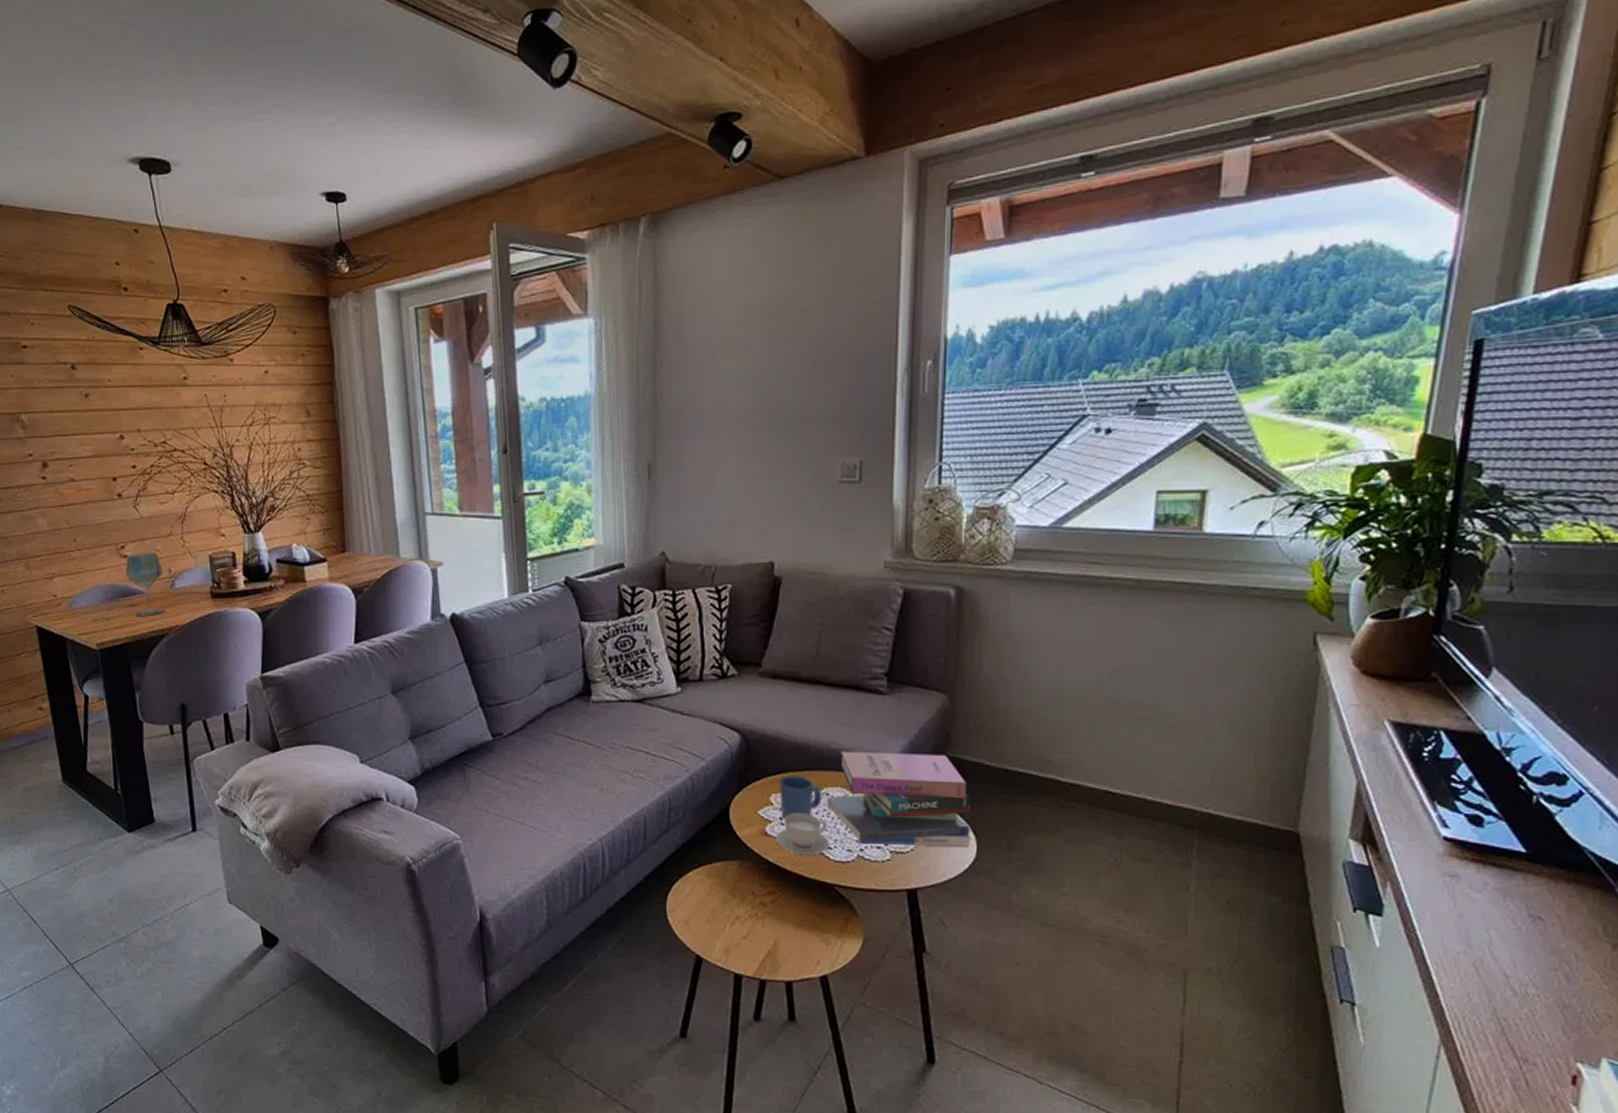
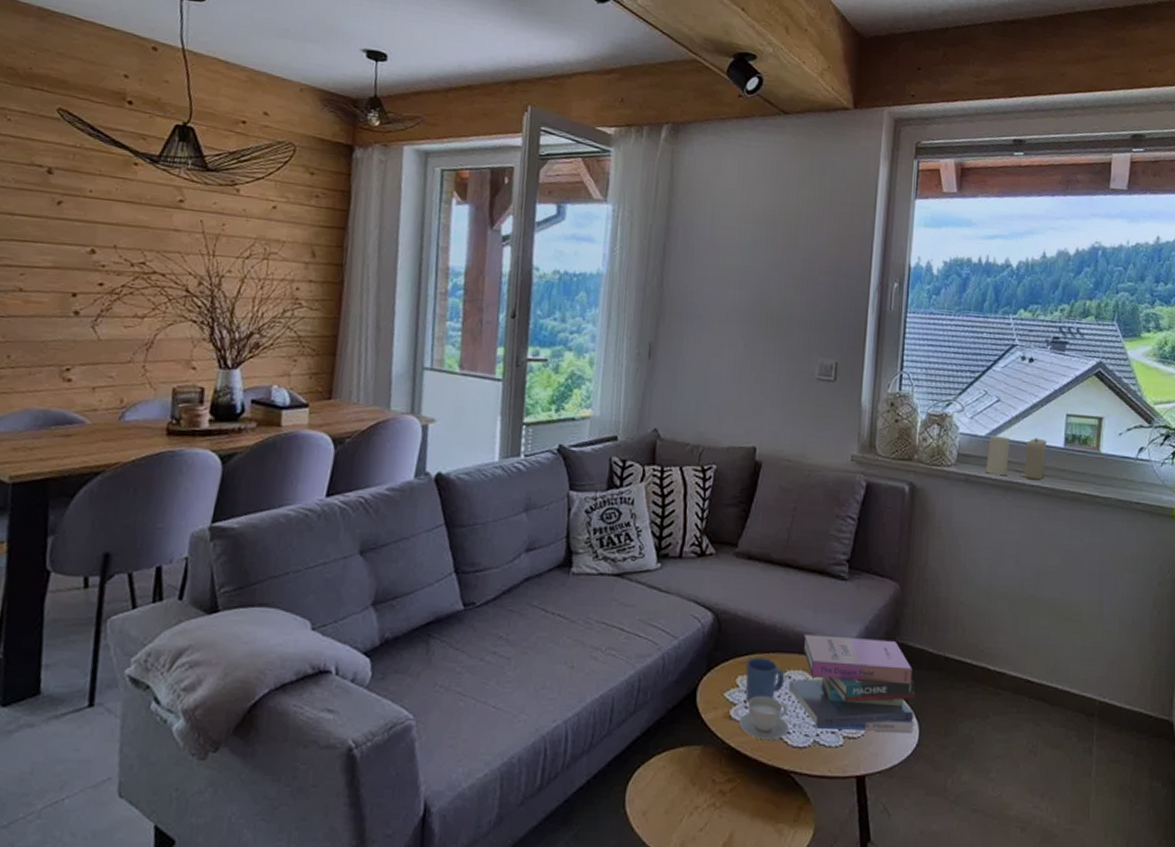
wine glass: present [125,553,165,616] -> none [64,378,114,449]
candle: none [1050,525,1082,570] -> present [985,435,1011,476]
candle: none [1093,522,1131,571] -> present [1018,438,1047,481]

